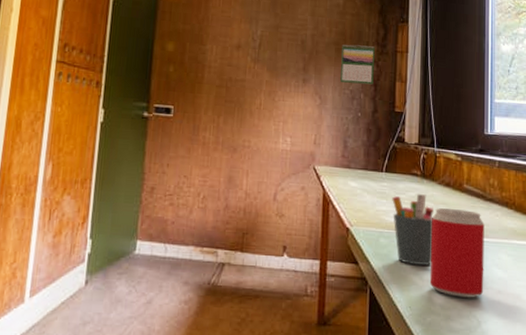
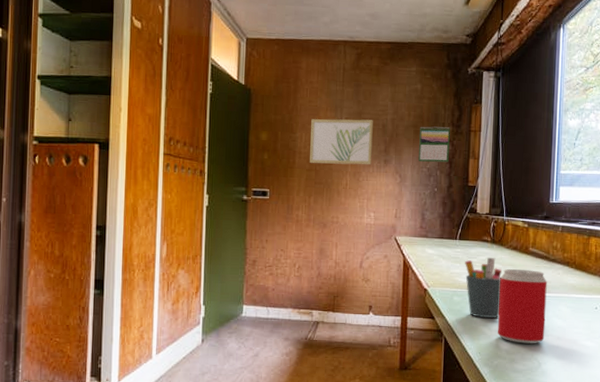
wall art: none [220,30,291,83] -> present [310,119,373,165]

